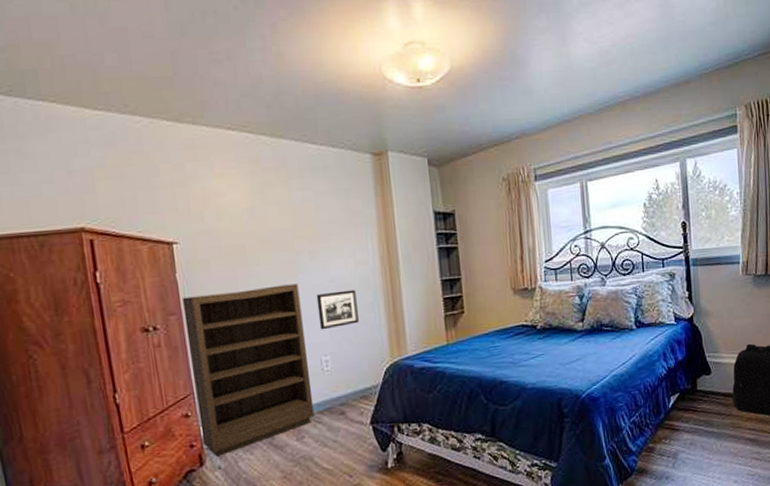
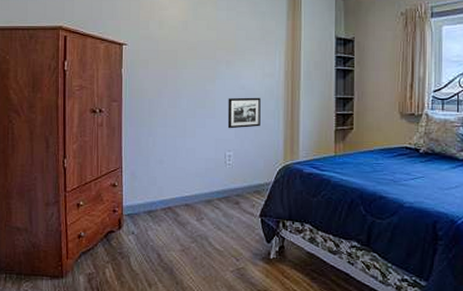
bookshelf: present [181,283,315,457] -> none [123,87,215,223]

